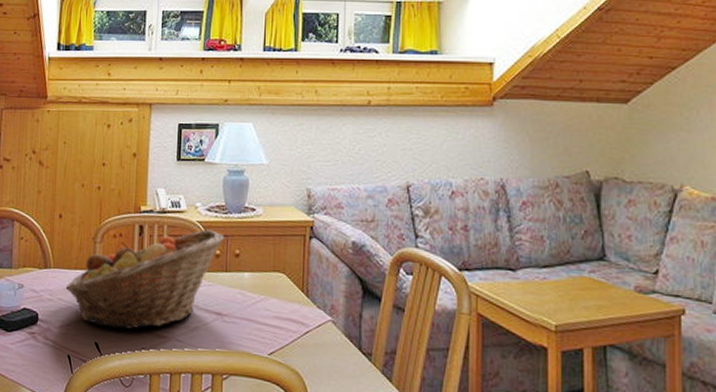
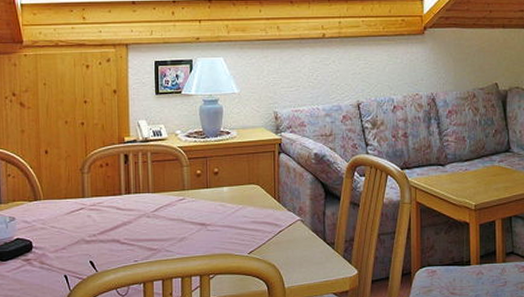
fruit basket: present [65,230,224,329] -> none [57,153,204,246]

